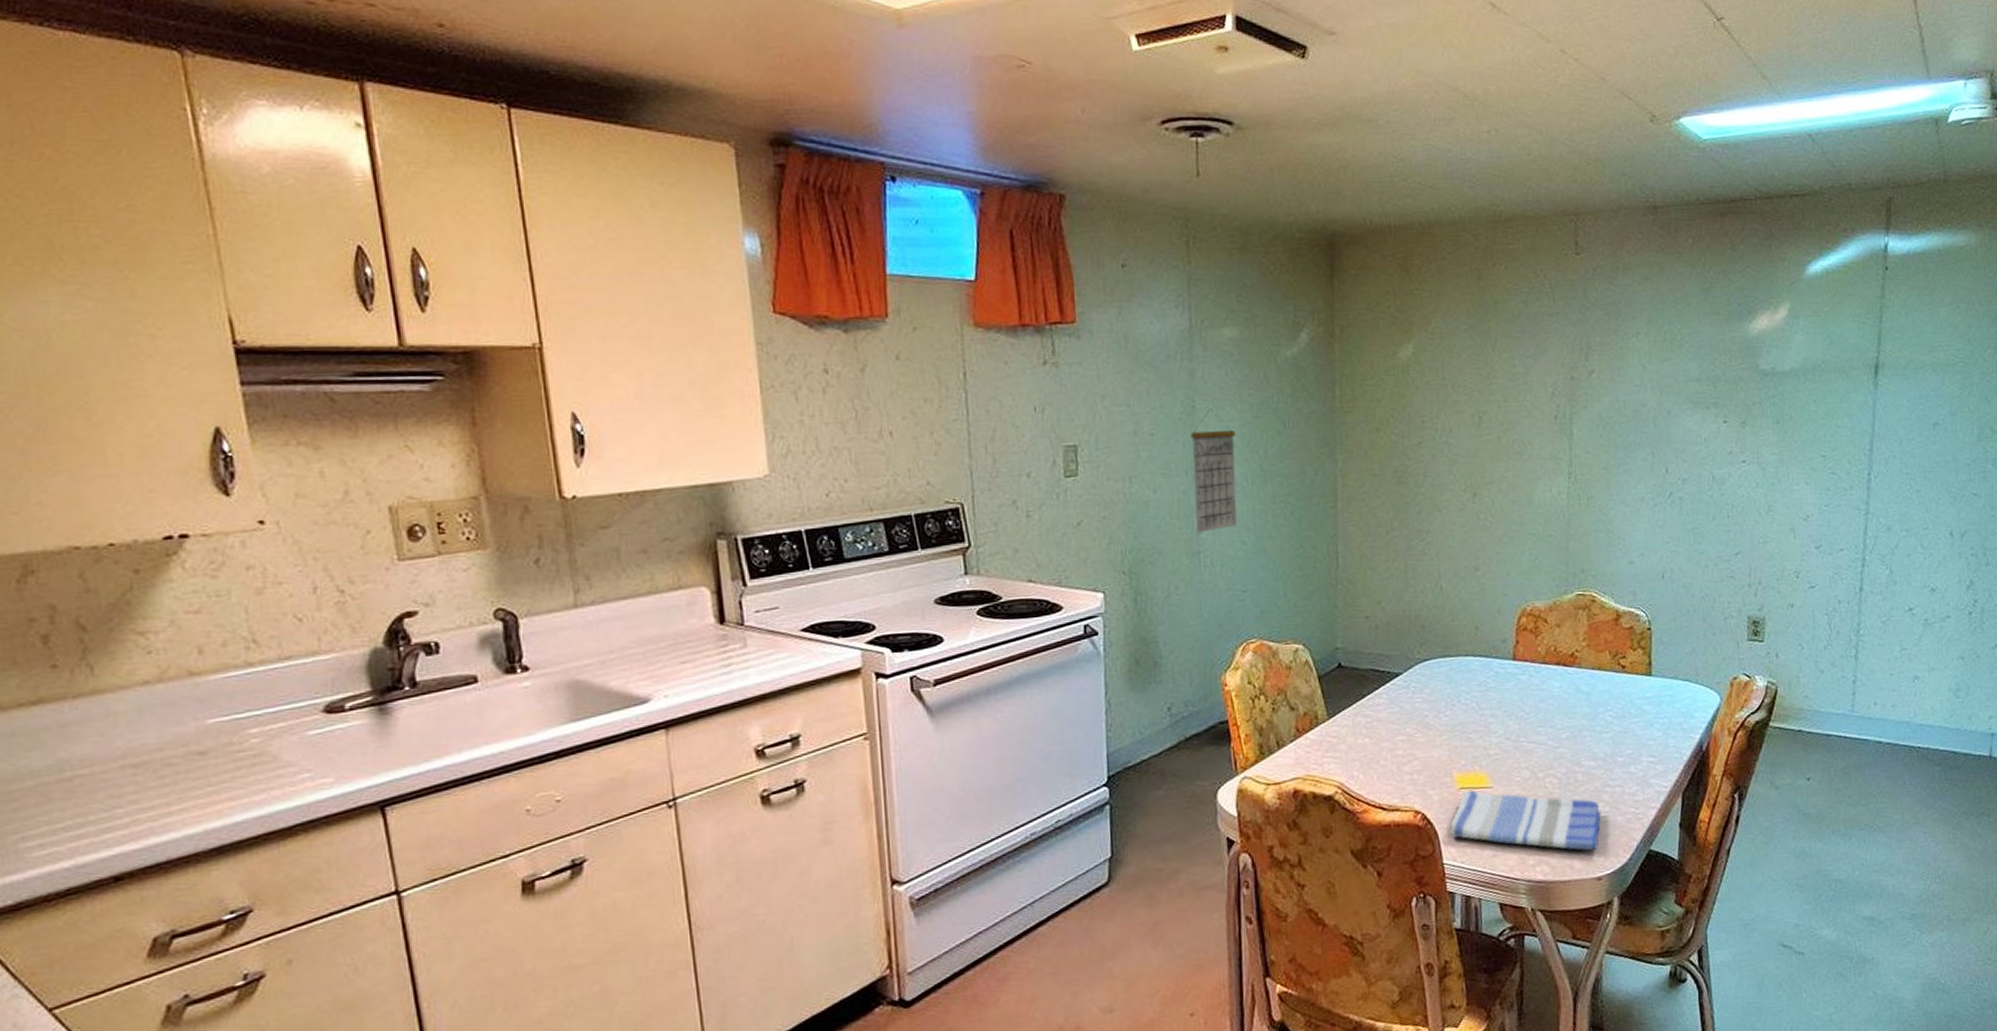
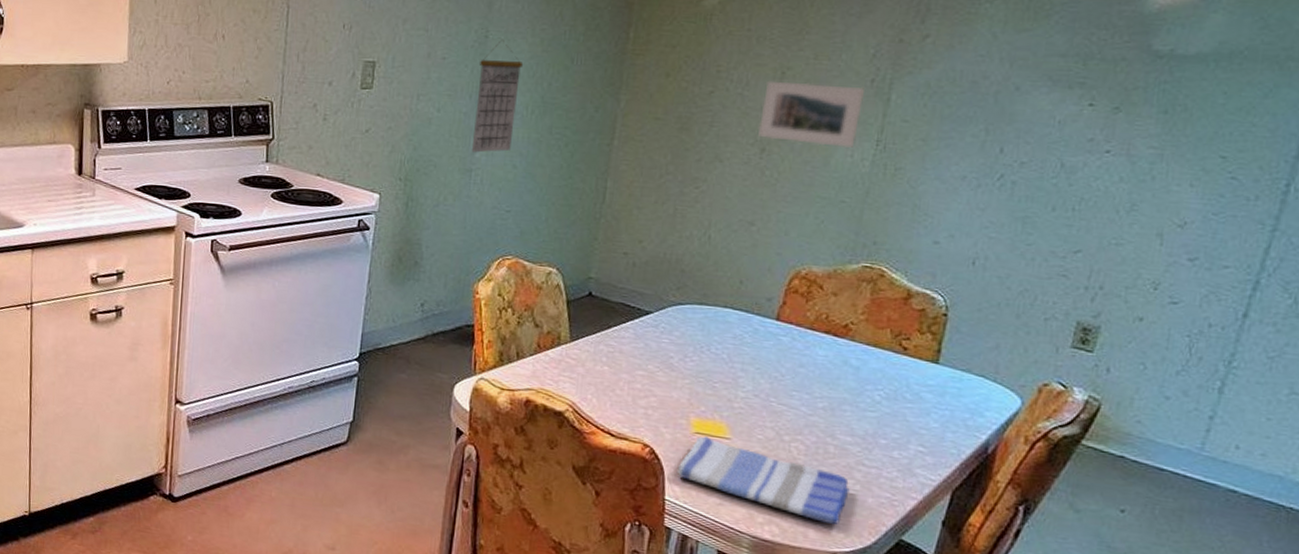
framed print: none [1466,424,1552,485] -> present [758,80,865,149]

